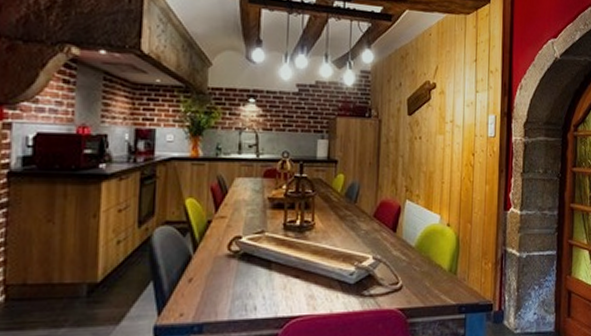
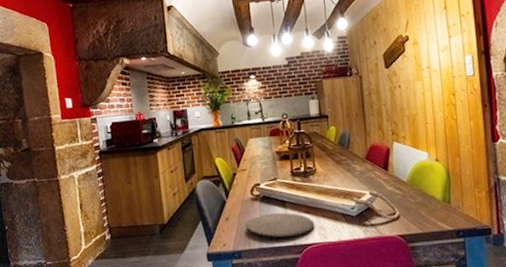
plate: none [214,275,304,308] -> present [245,212,315,238]

